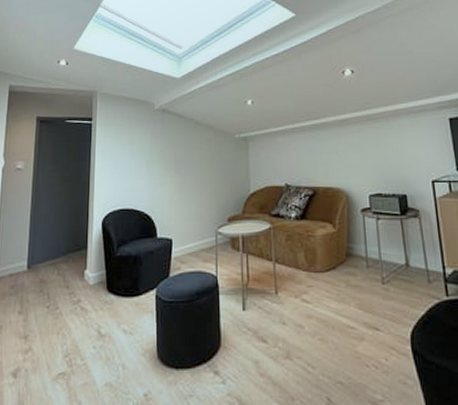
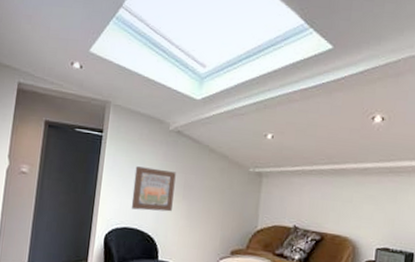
wall art: none [125,147,165,190] -> present [131,166,176,212]

